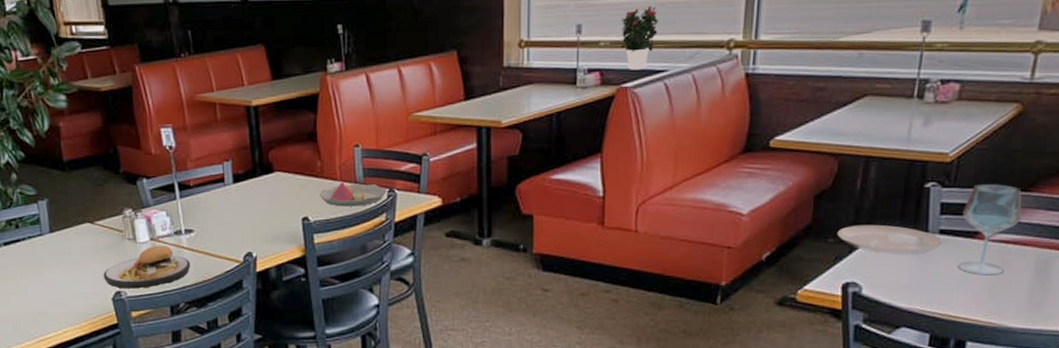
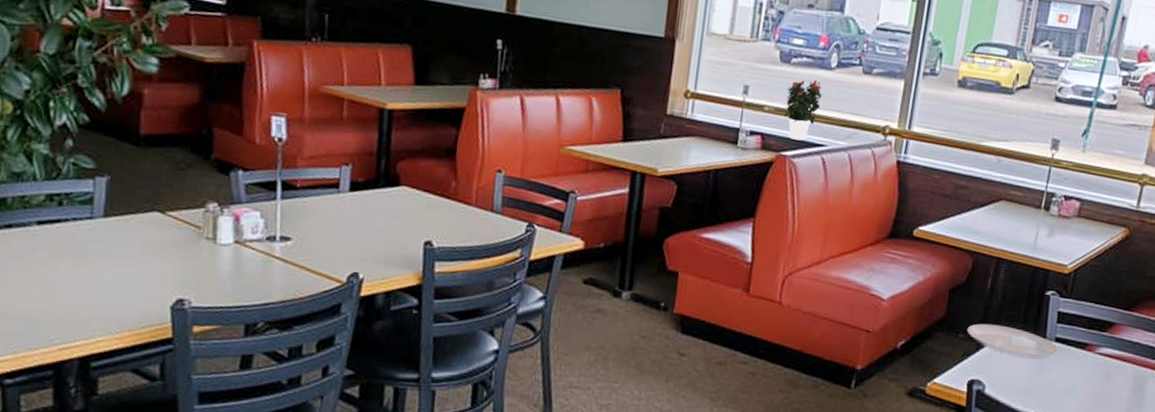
plate: present [103,233,191,289] -> none [164,235,281,300]
dish: present [320,181,387,207] -> none [449,207,526,238]
wine glass: present [959,184,1022,275] -> none [1070,298,1125,388]

